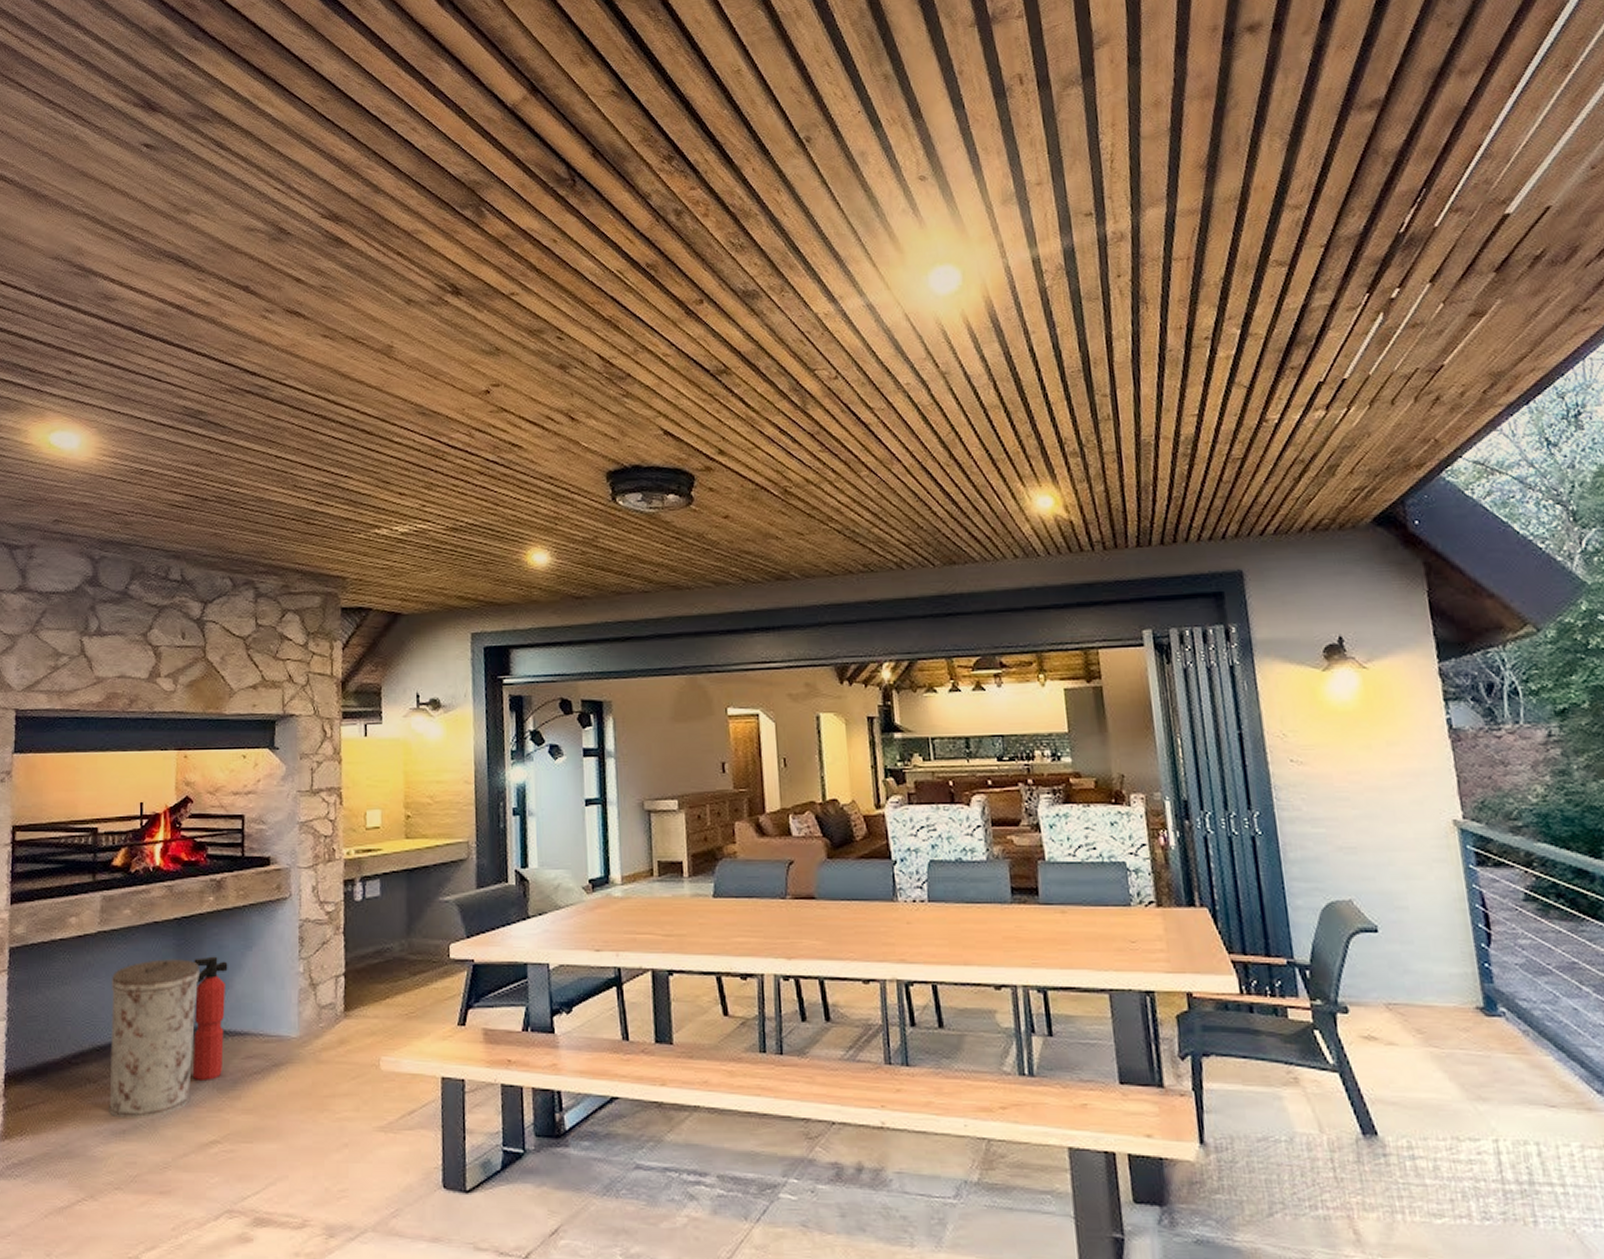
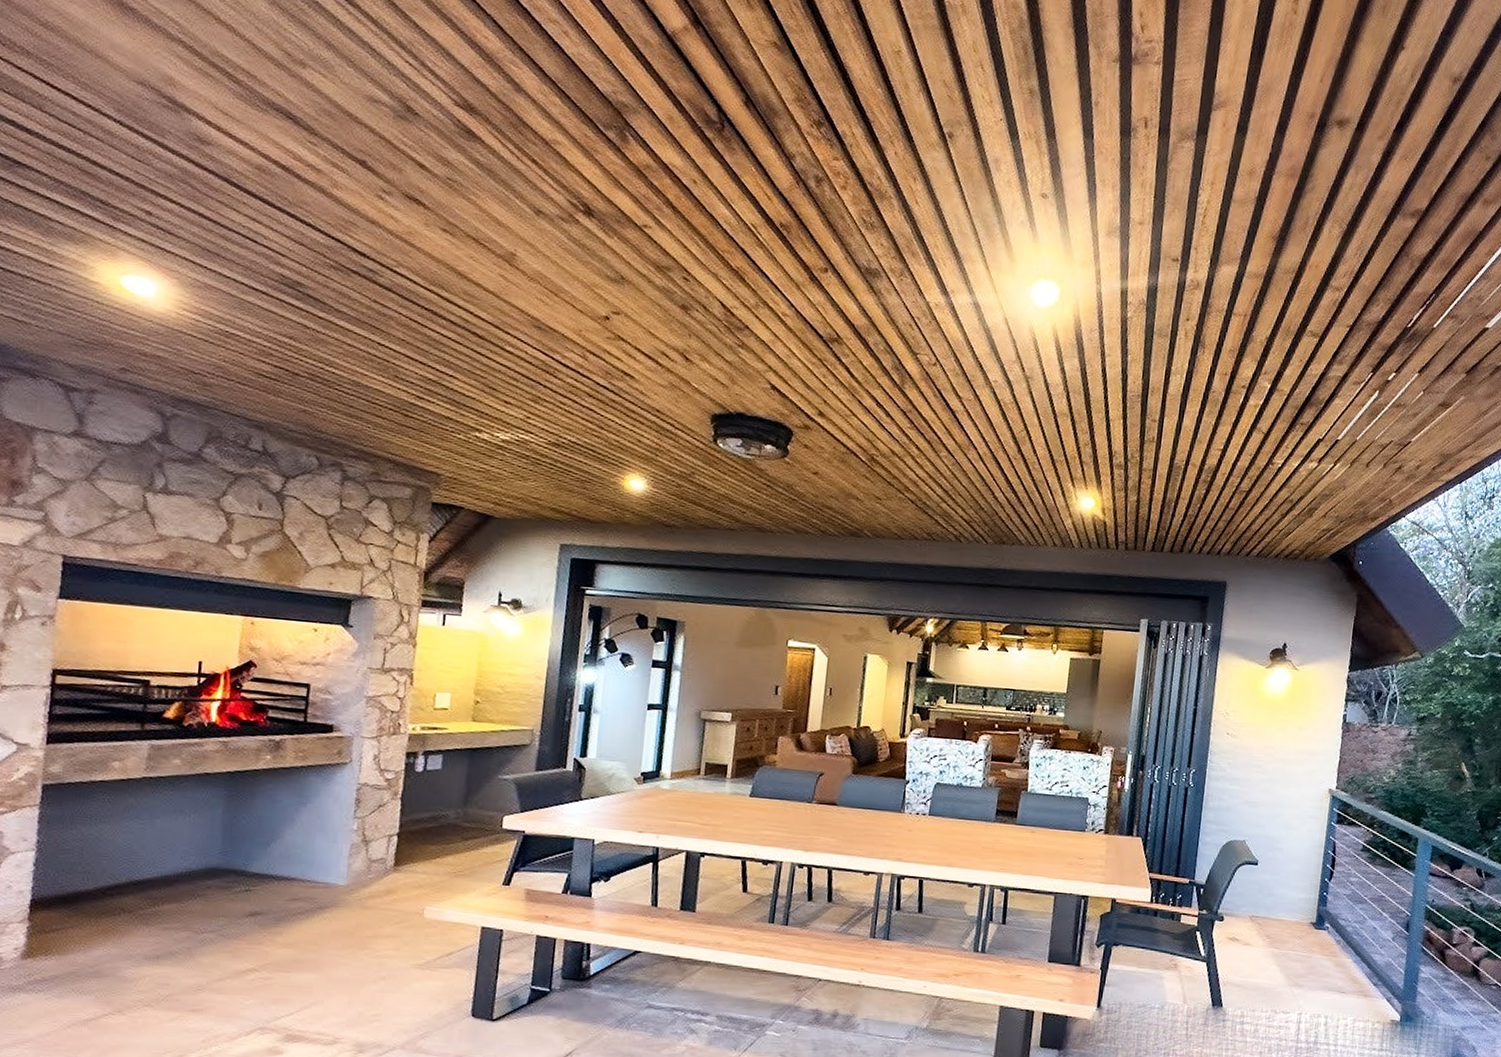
trash can: present [109,959,199,1119] -> none [143,807,250,947]
fire extinguisher: present [192,956,228,1080] -> none [234,808,280,917]

